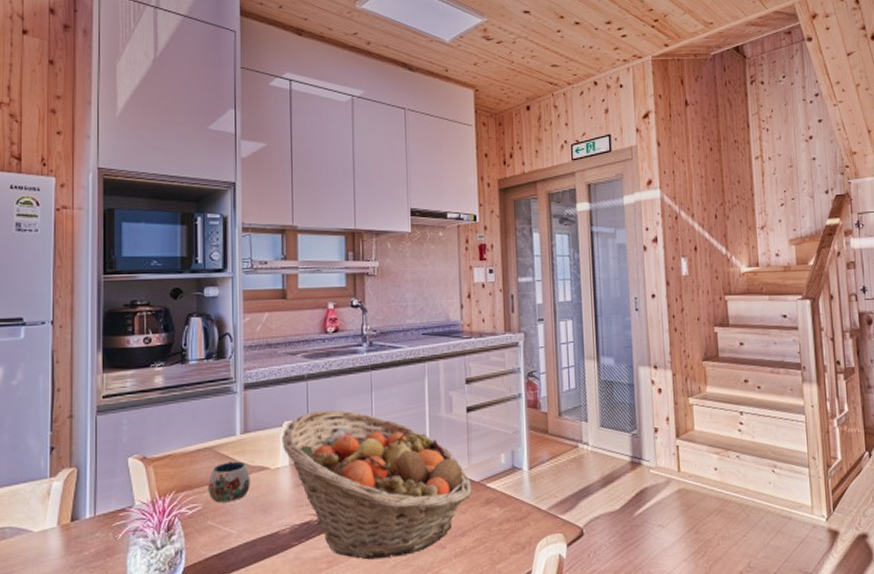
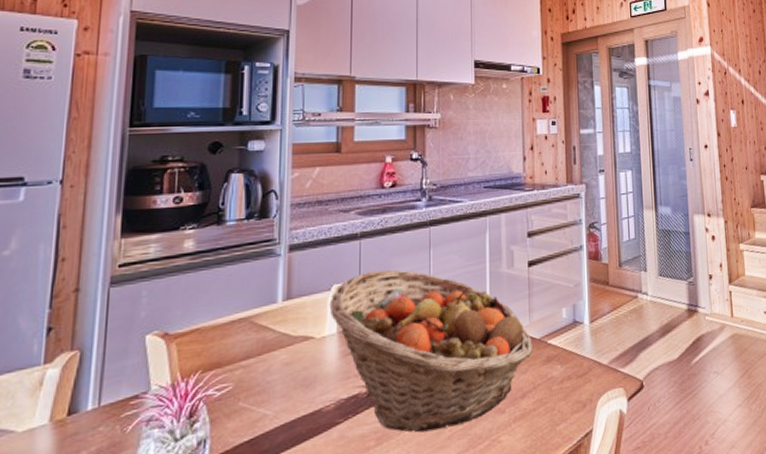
mug: present [208,461,250,503] -> none [241,331,292,381]

